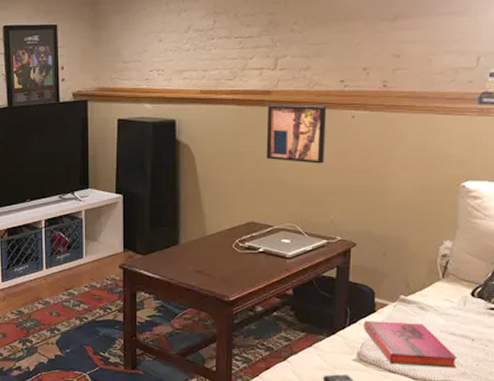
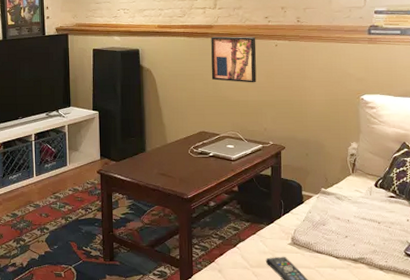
hardback book: present [364,320,457,369] -> none [295,210,369,247]

